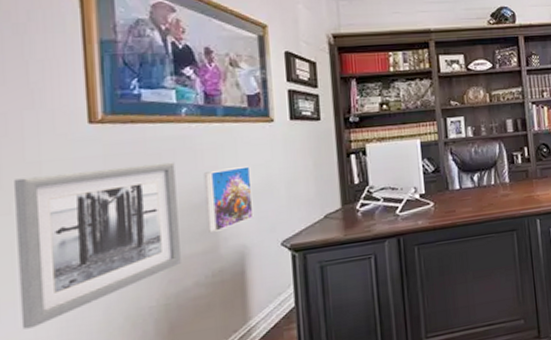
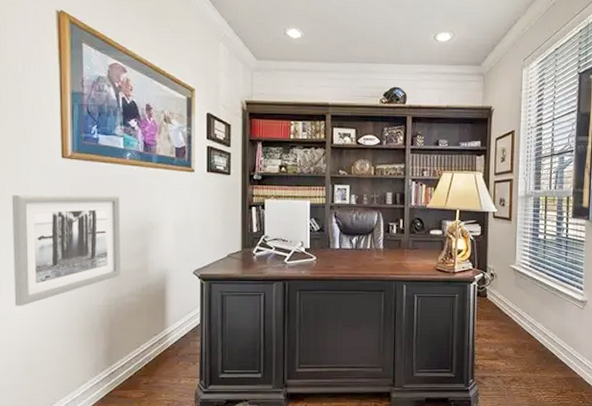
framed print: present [203,166,254,234] -> none [140,206,174,256]

